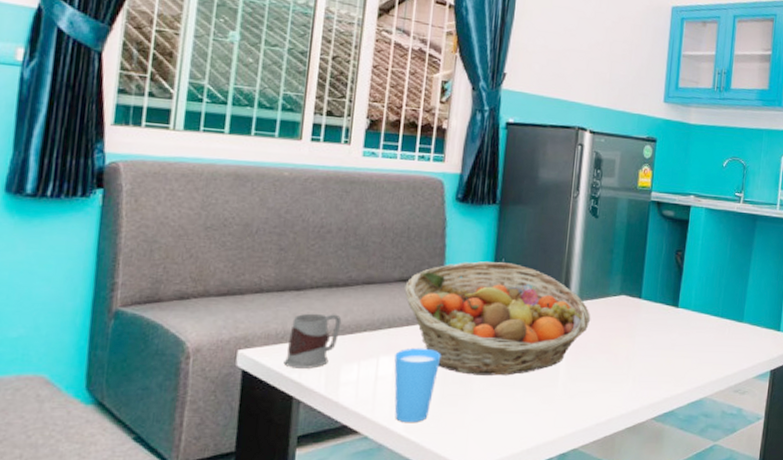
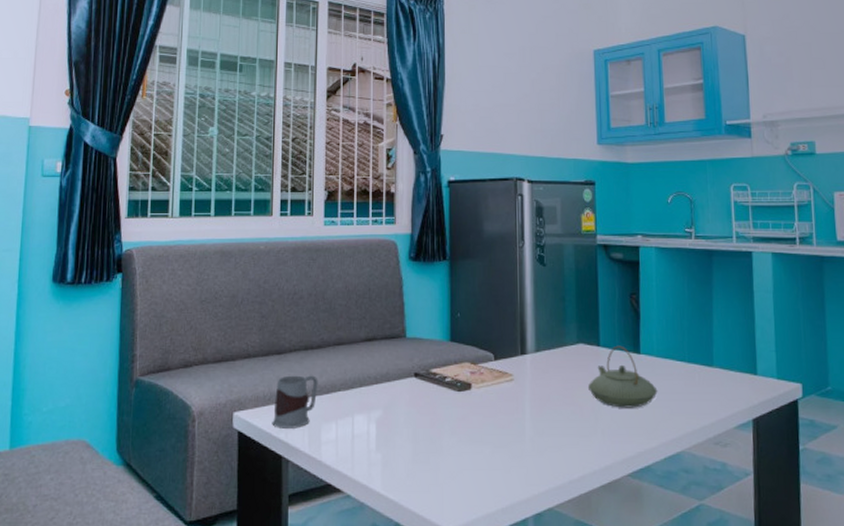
cup: present [394,347,442,423] -> none [368,405,410,482]
fruit basket: present [405,261,591,376] -> none [371,317,551,432]
teapot: none [625,298,690,358] -> present [588,345,658,408]

